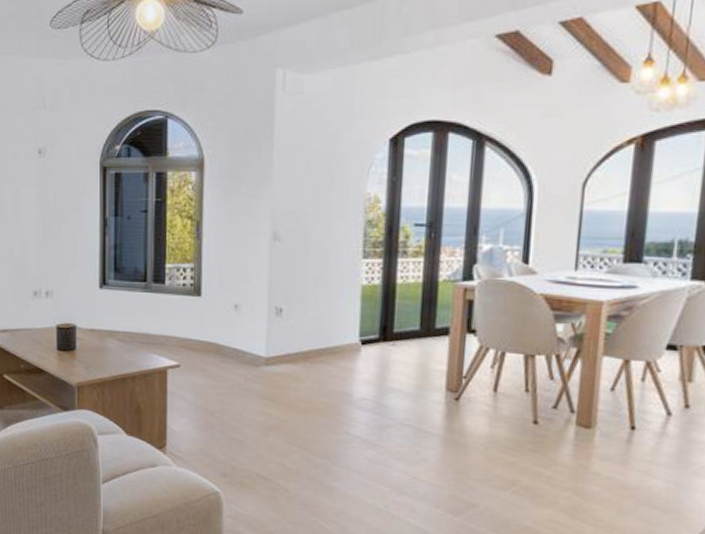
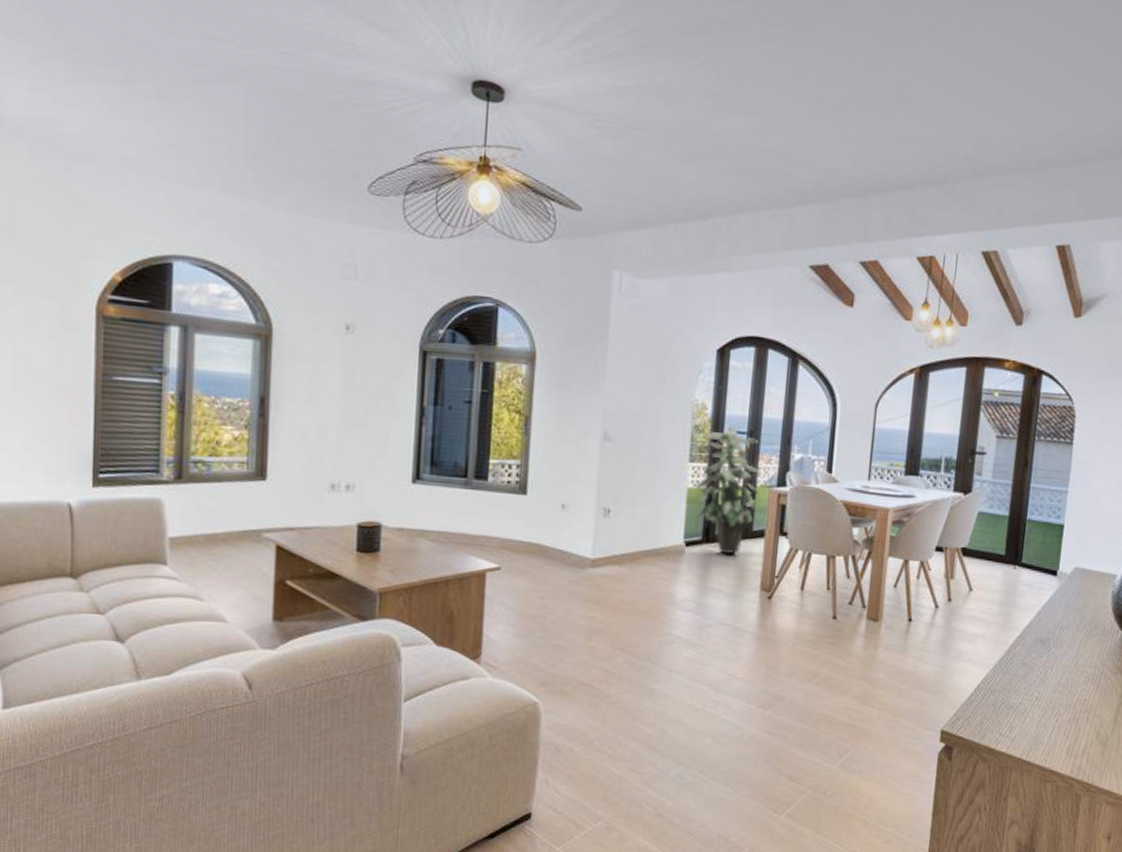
indoor plant: none [371,219,443,353] -> present [696,426,761,555]

